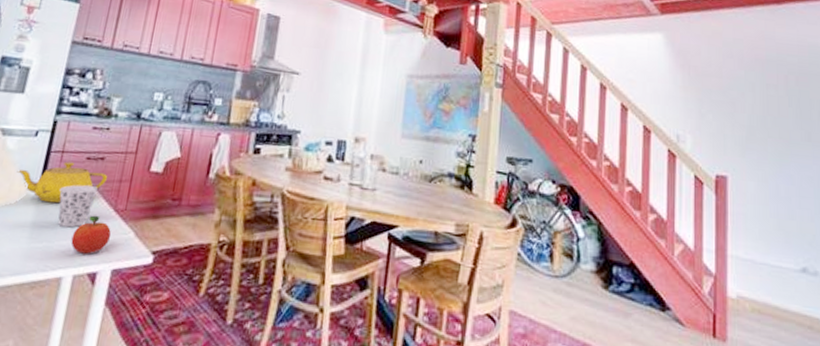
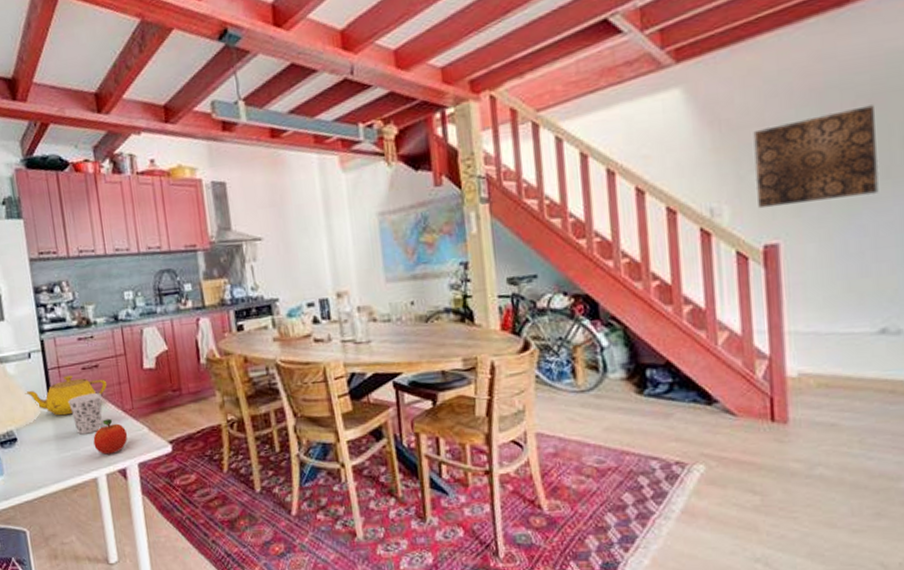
wall art: none [712,80,802,151] -> present [753,105,879,209]

